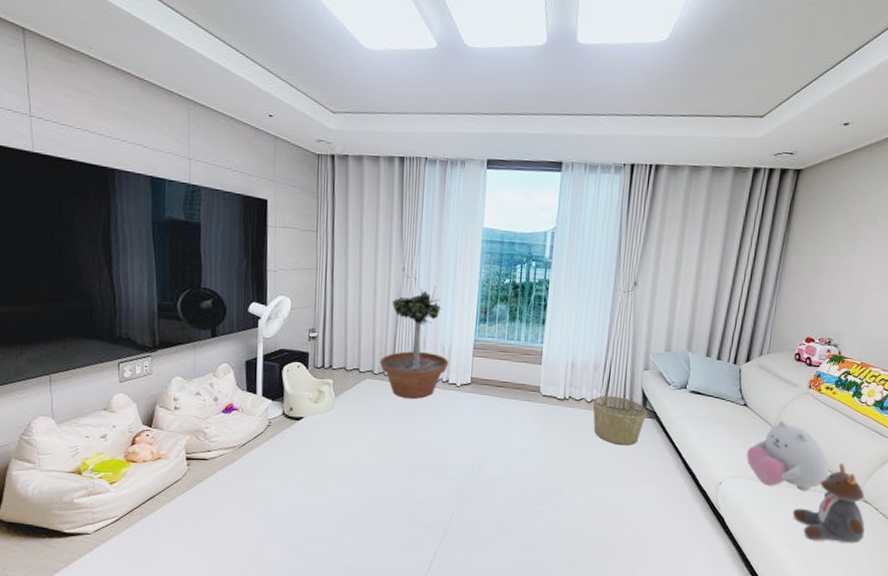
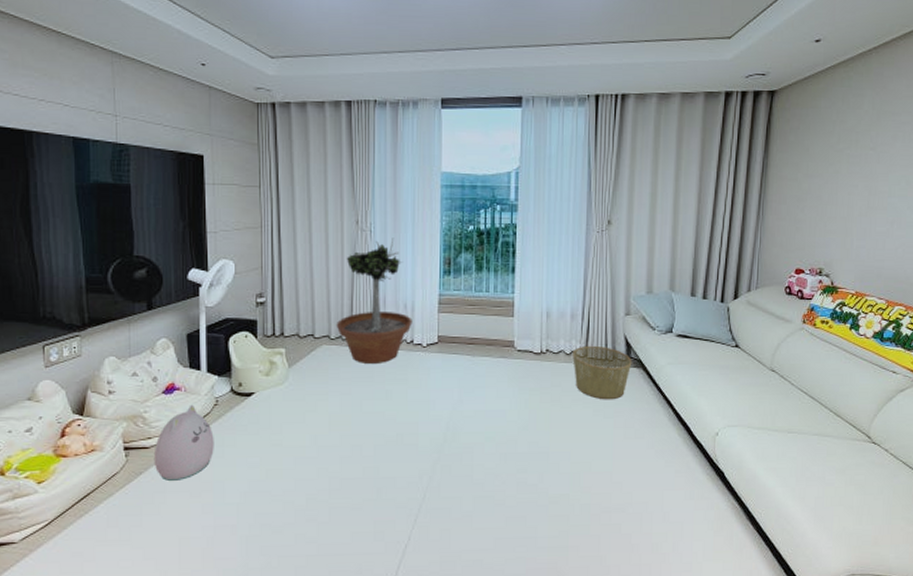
plush toy: none [212,424,266,490] -> present [153,404,214,481]
plush toy: present [746,420,829,491] -> none [742,360,832,436]
teddy bear: present [793,463,865,544] -> none [798,402,876,491]

